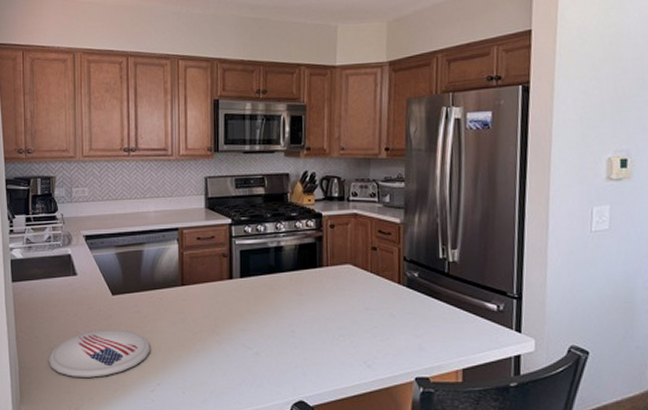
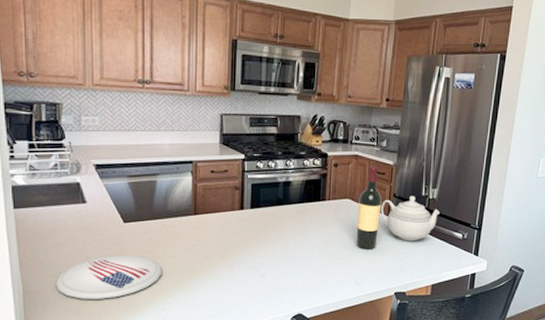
wine bottle: none [361,225,390,324] -> present [356,166,382,250]
teapot: none [388,259,464,314] -> present [380,196,440,242]

